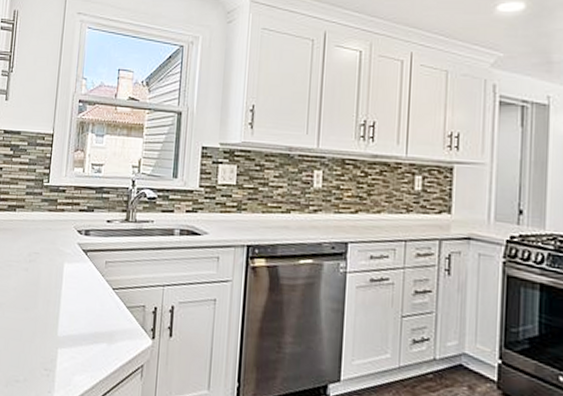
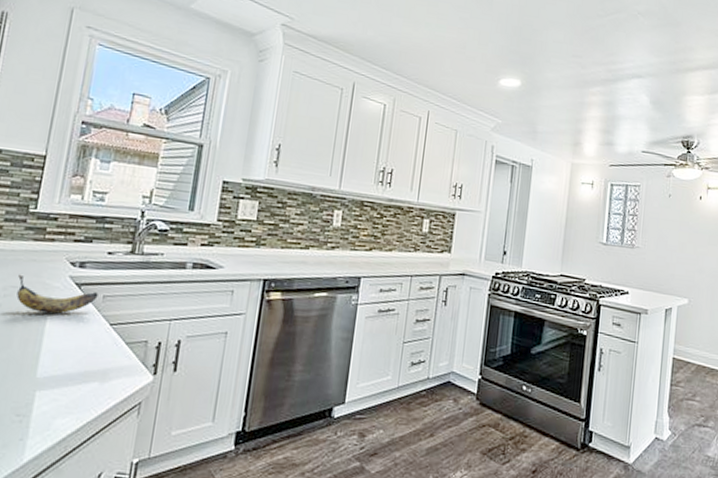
banana: none [39,241,102,278] -> present [17,274,99,314]

